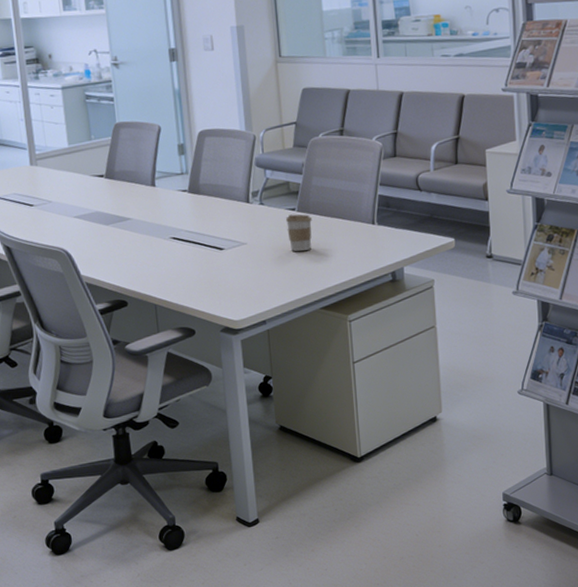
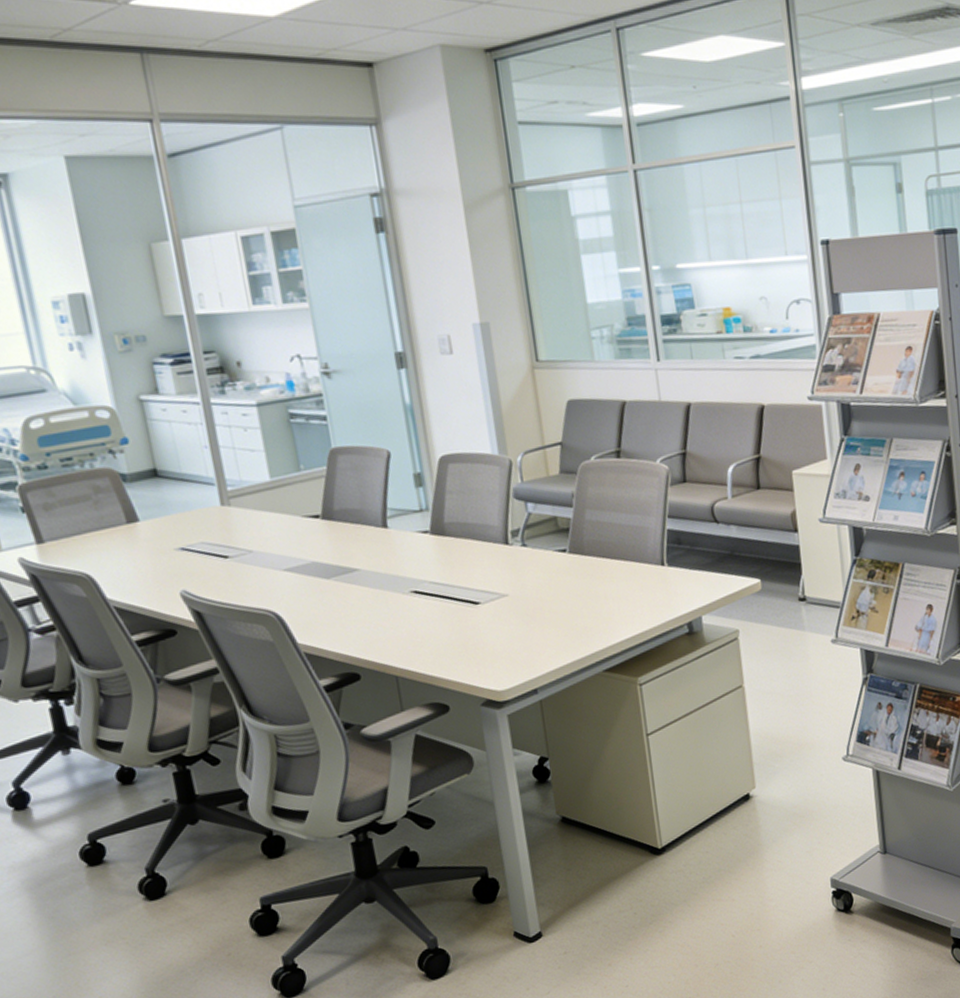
coffee cup: present [285,214,313,251] -> none [554,556,589,603]

